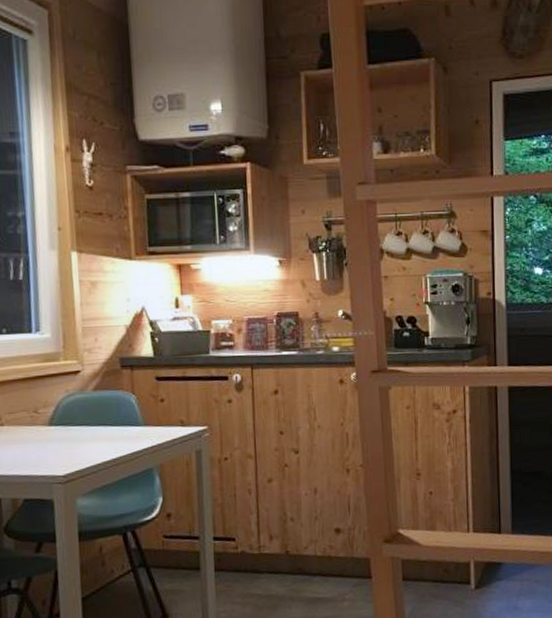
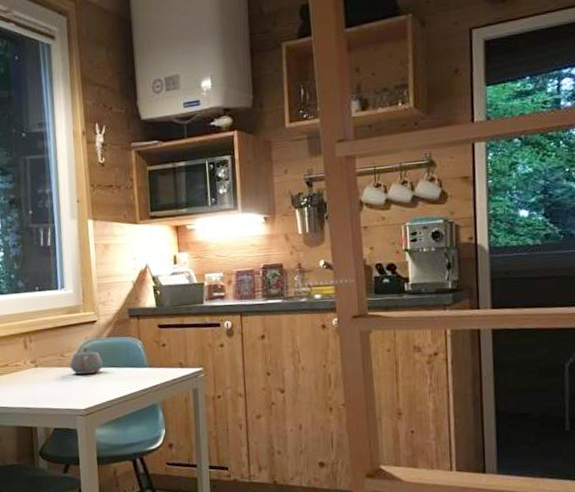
teapot: none [46,402,88,434] -> present [70,347,103,374]

